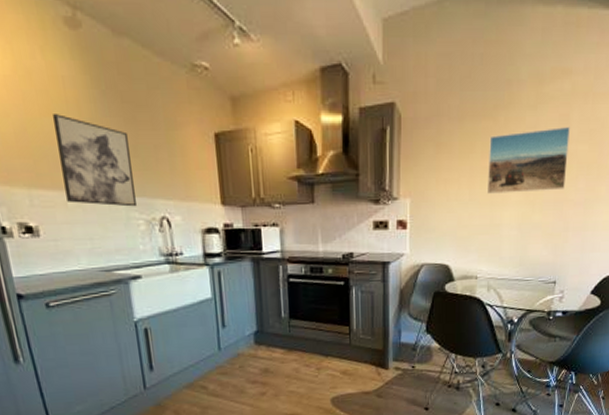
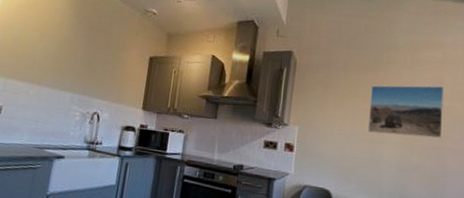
wall art: present [52,114,136,207] -> none [29,31,88,102]

